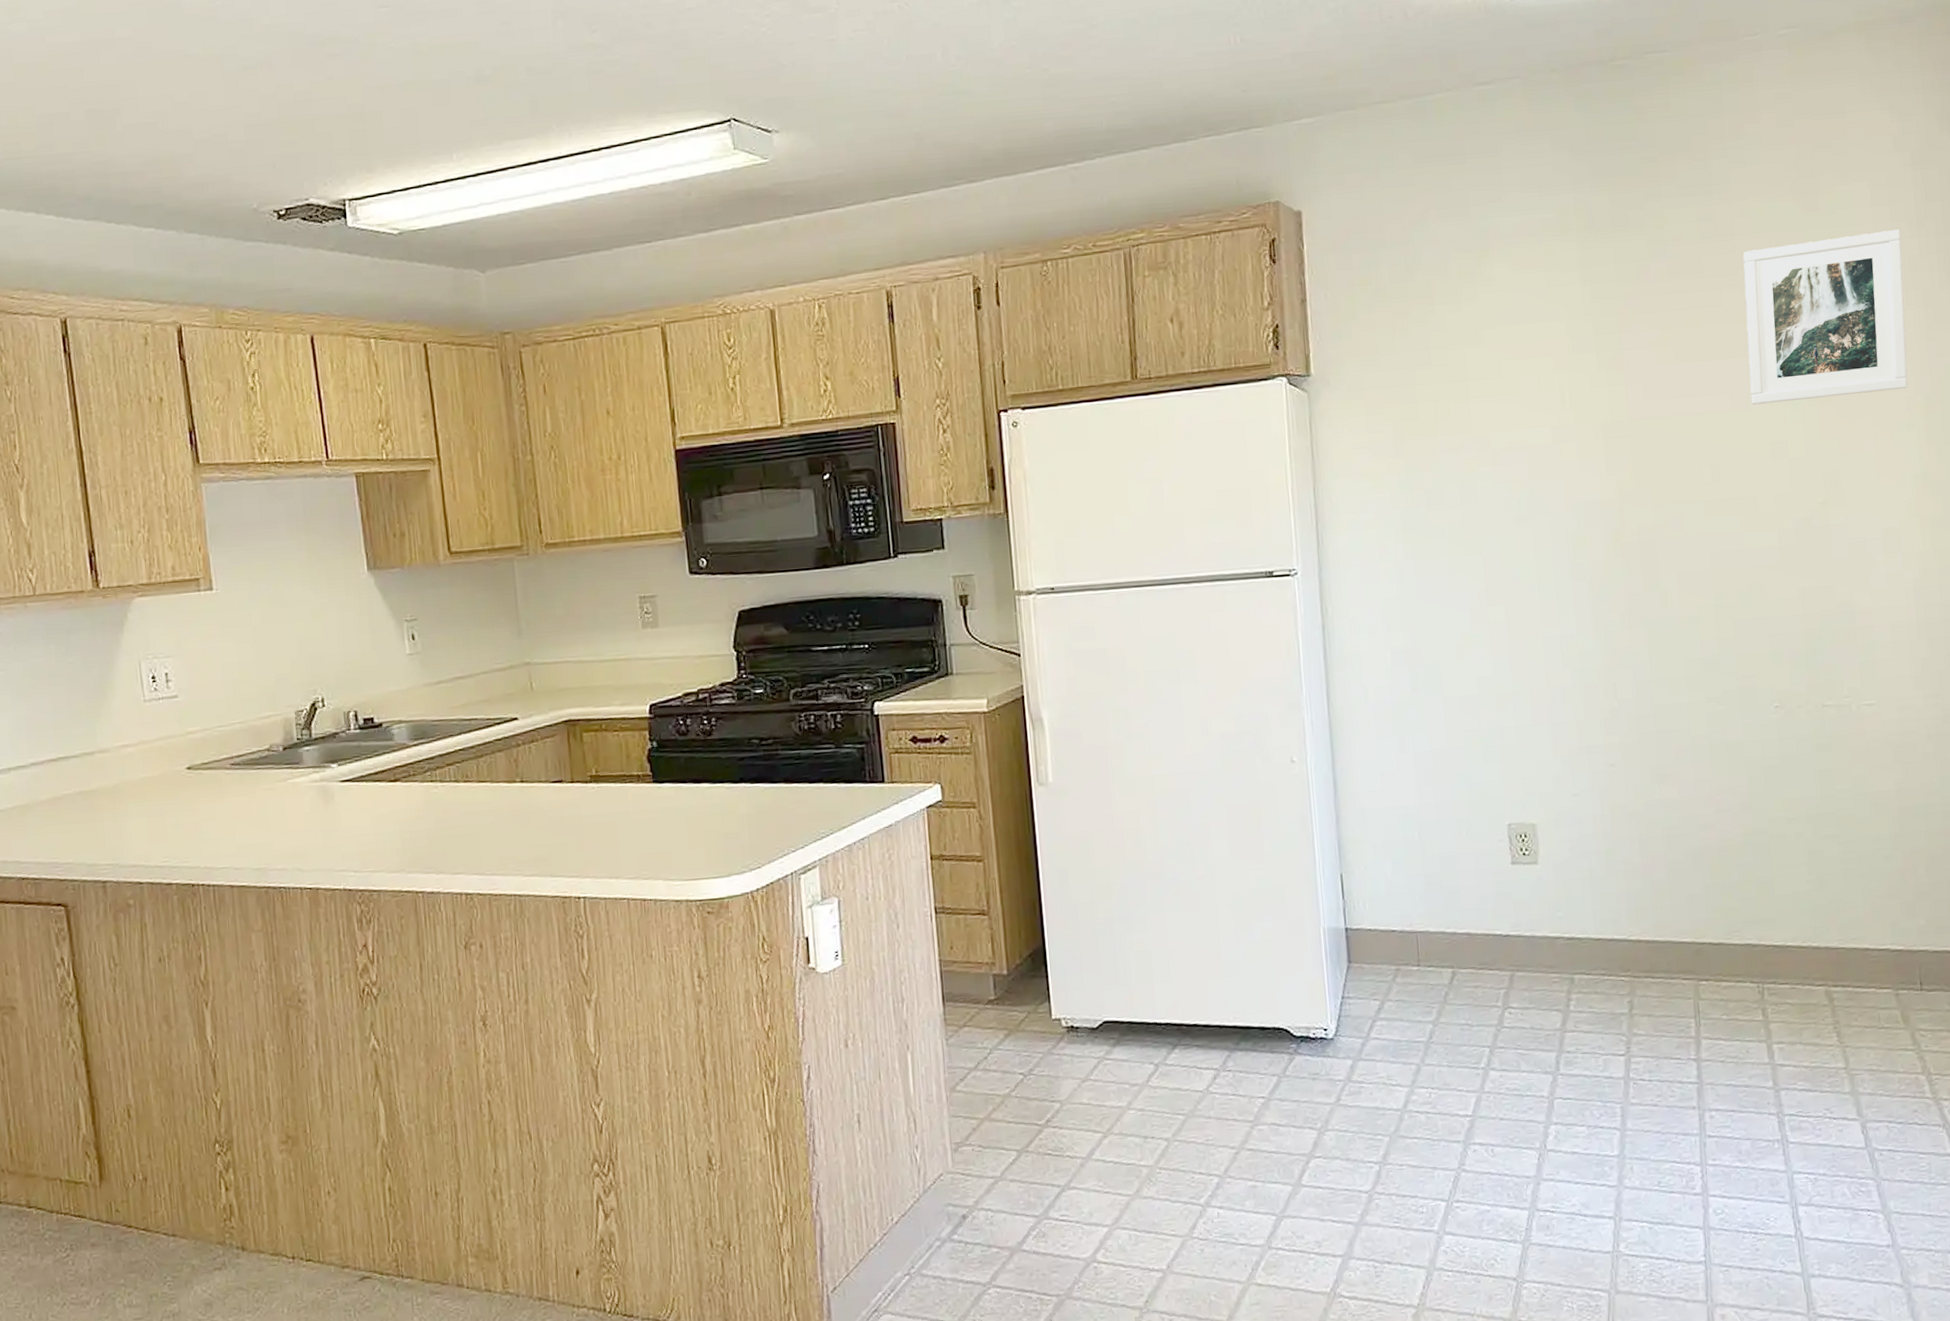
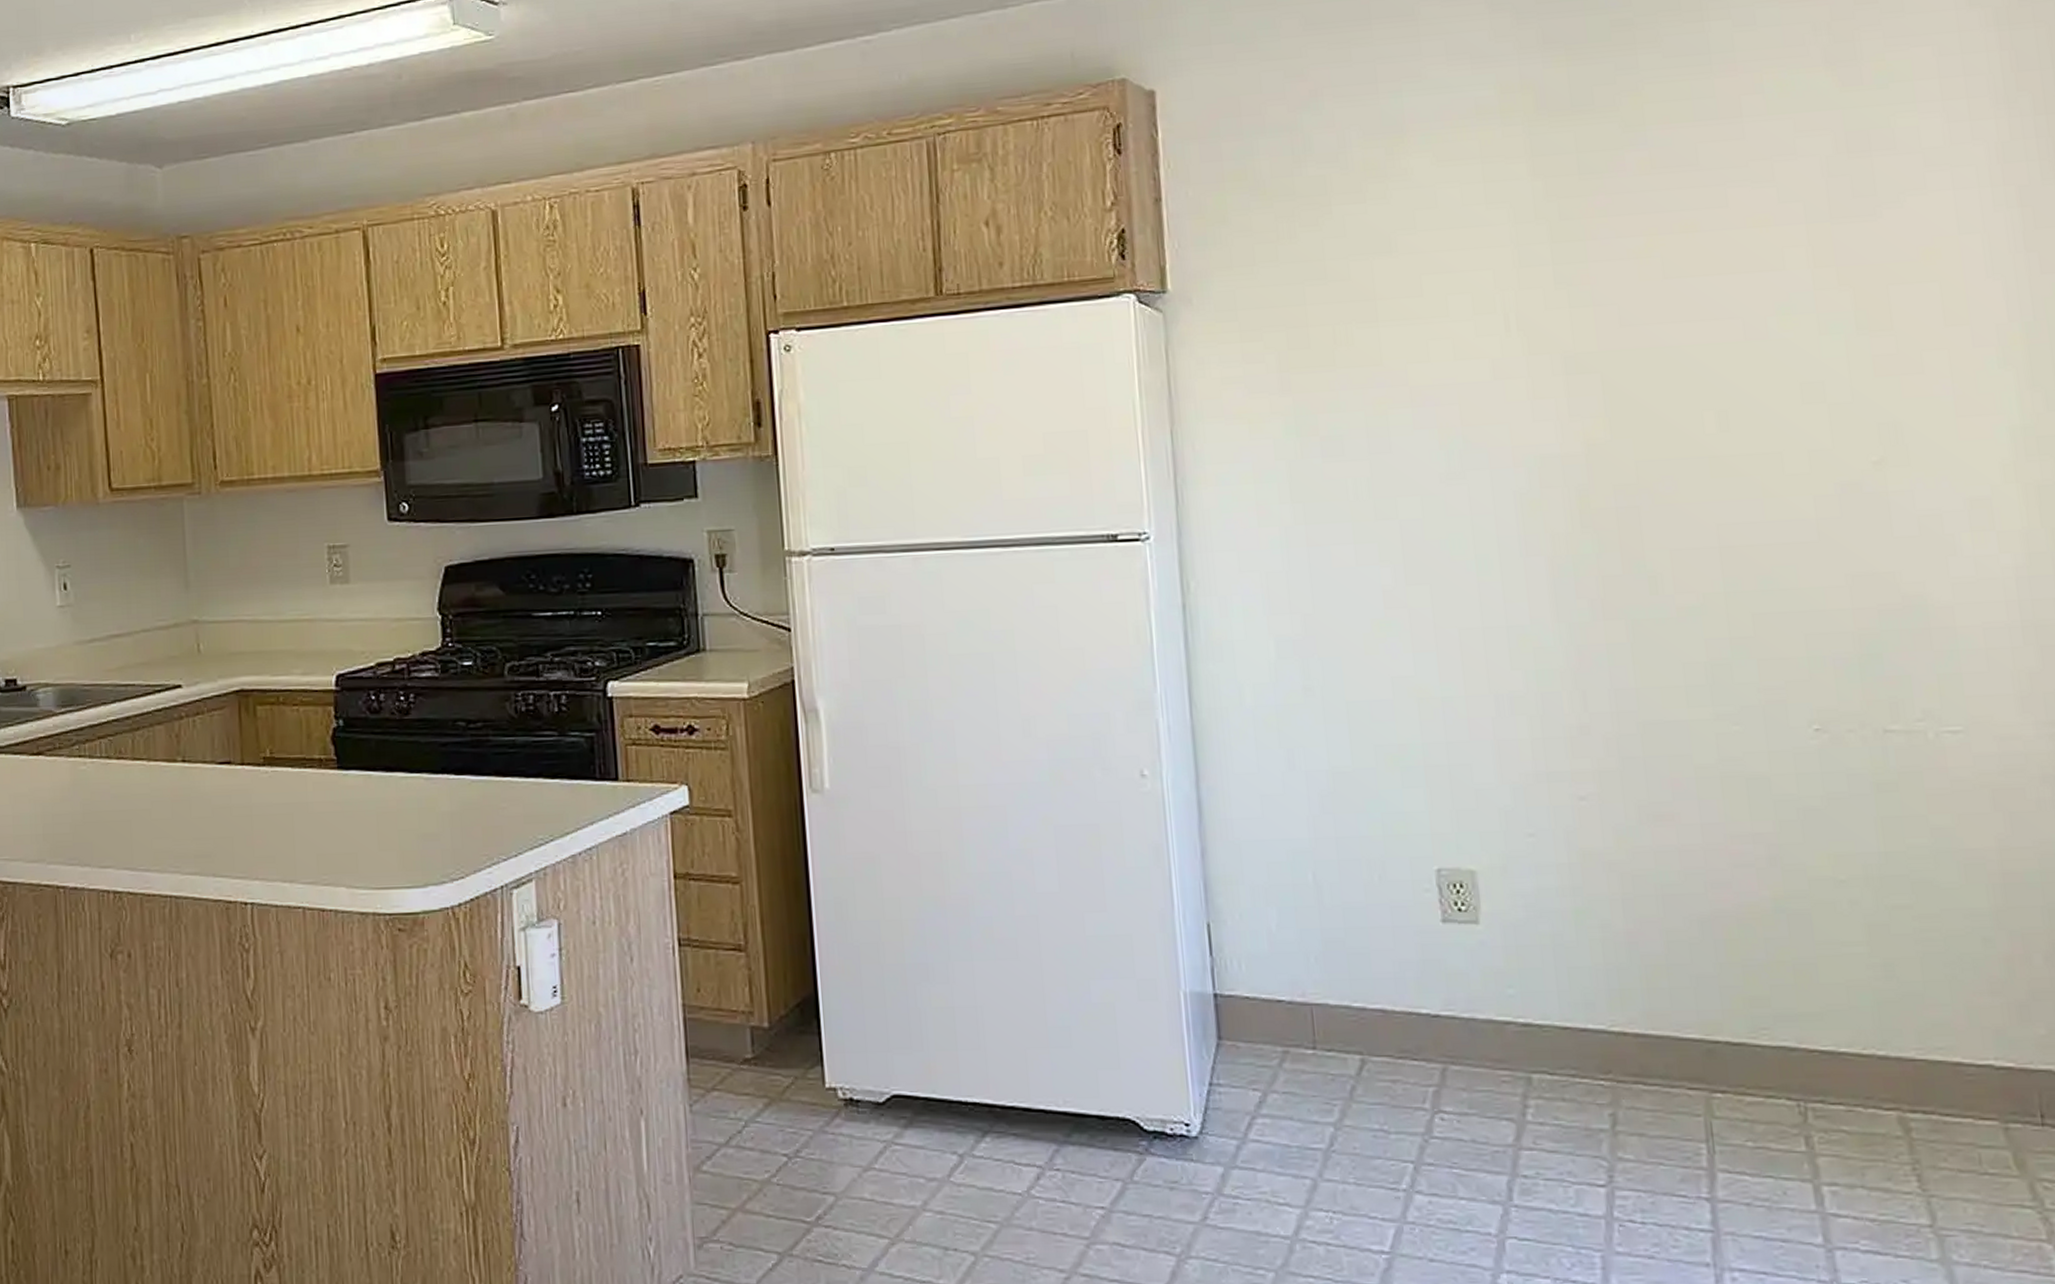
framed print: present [1742,229,1908,405] -> none [1755,106,1999,333]

